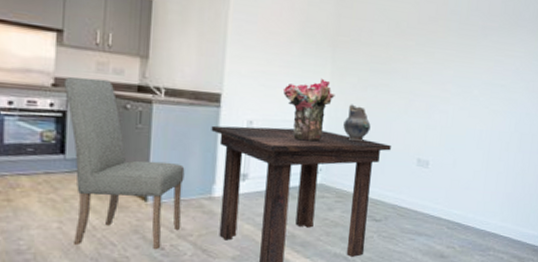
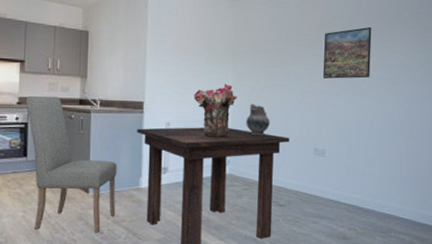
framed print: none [433,25,490,84] -> present [323,26,372,79]

